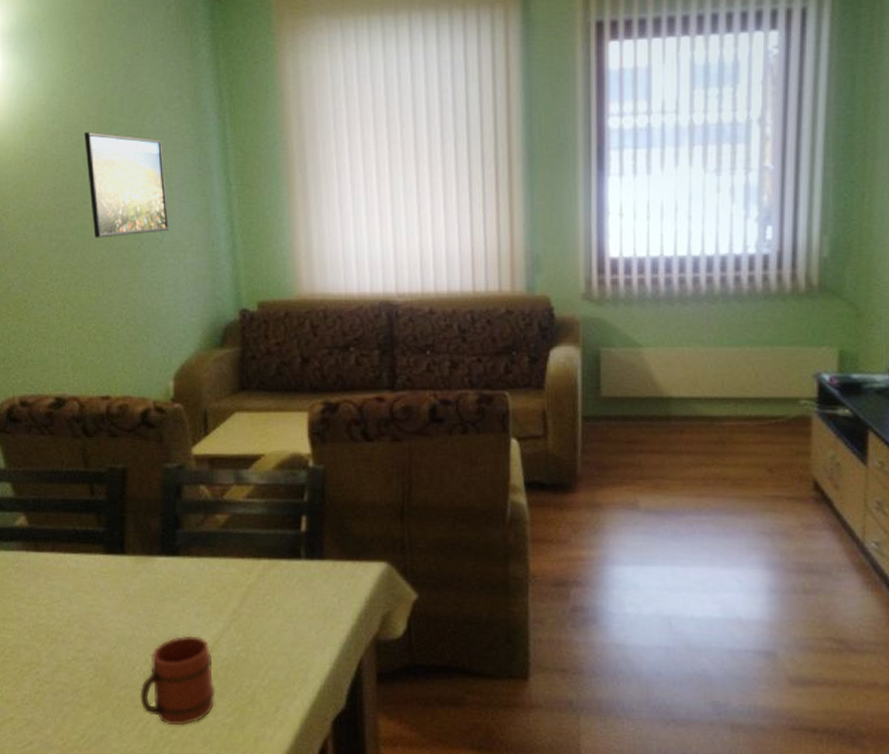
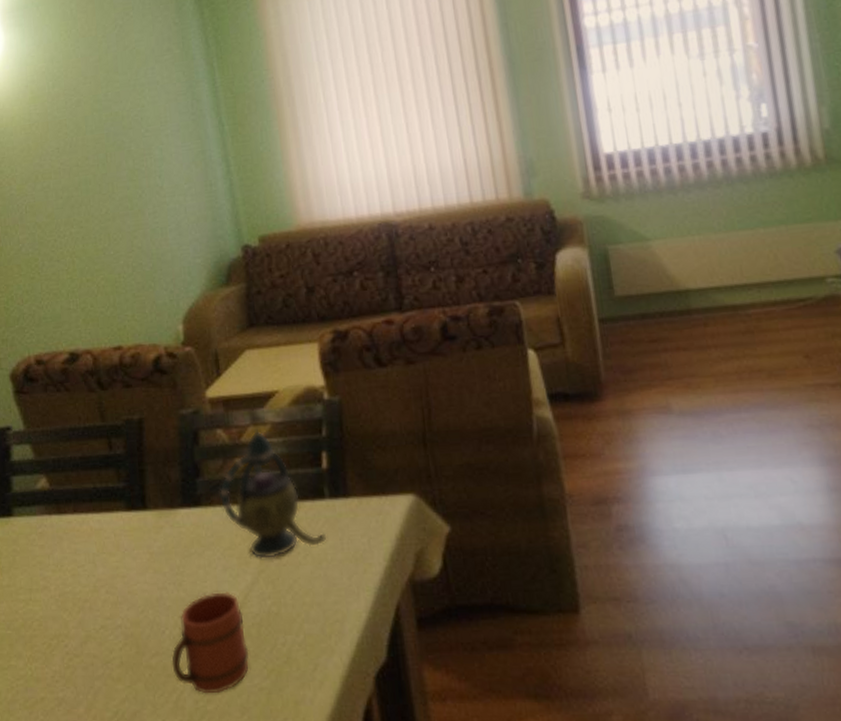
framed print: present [84,131,169,238] -> none [83,90,168,192]
teapot: none [198,488,298,610] -> present [219,428,326,560]

